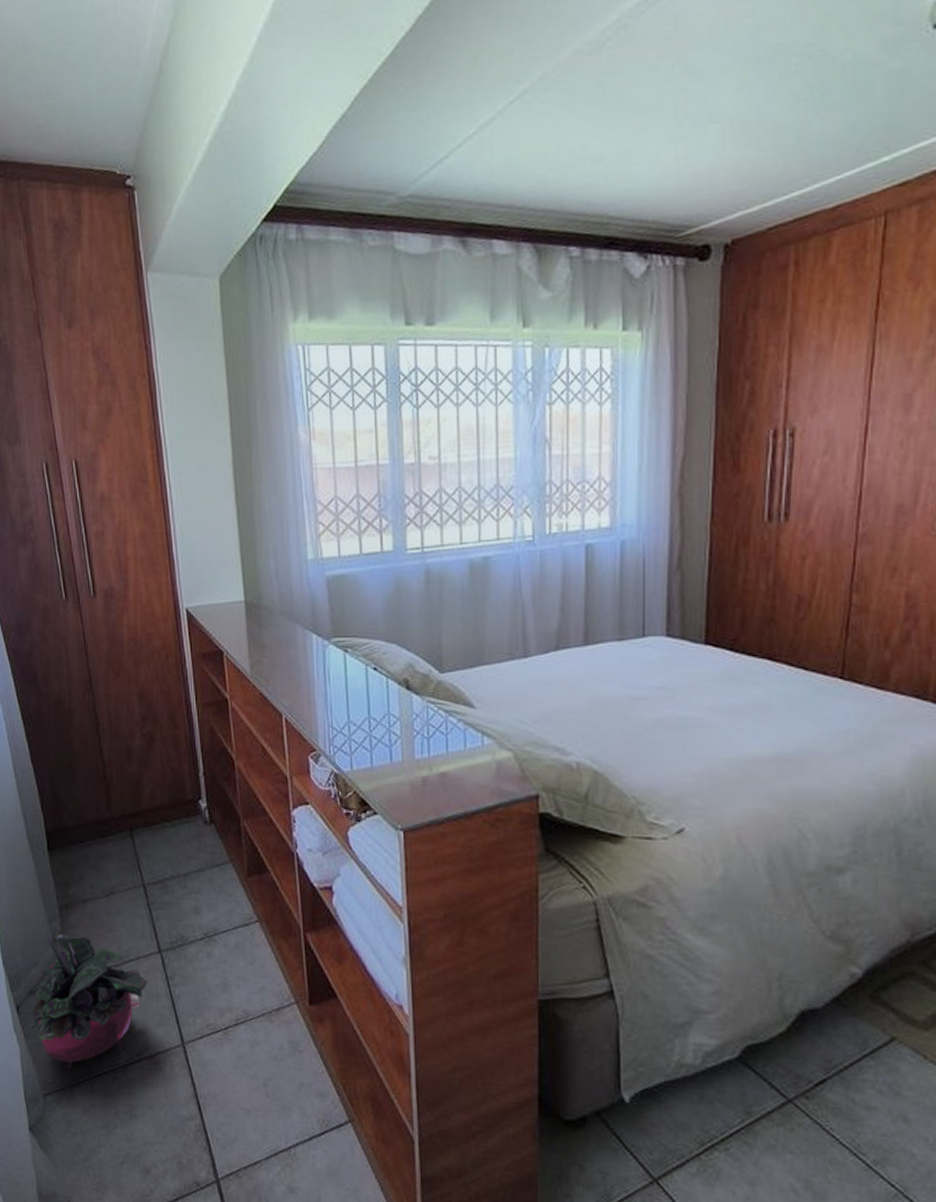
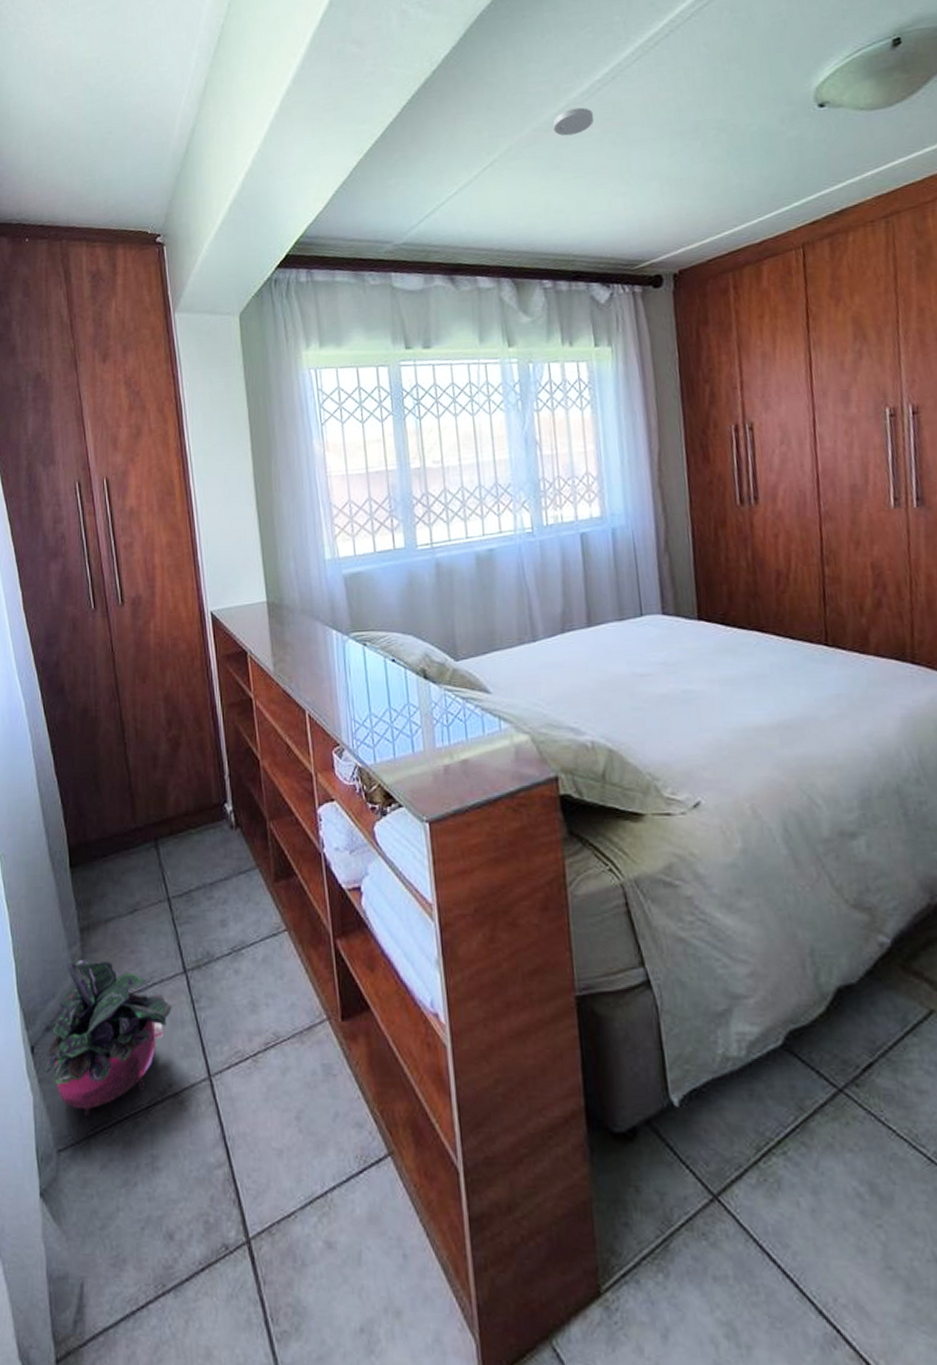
smoke detector: none [599,22,651,61] -> present [553,107,595,136]

